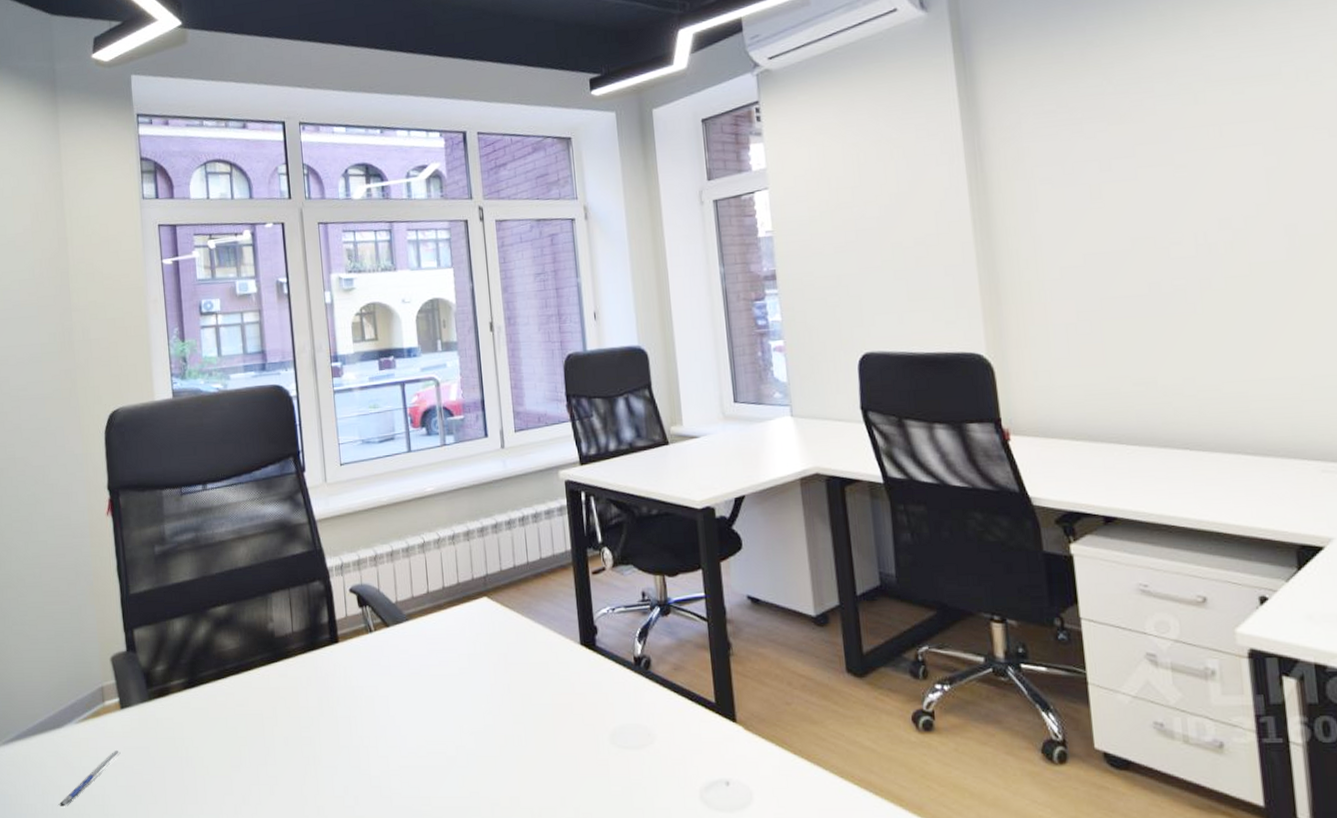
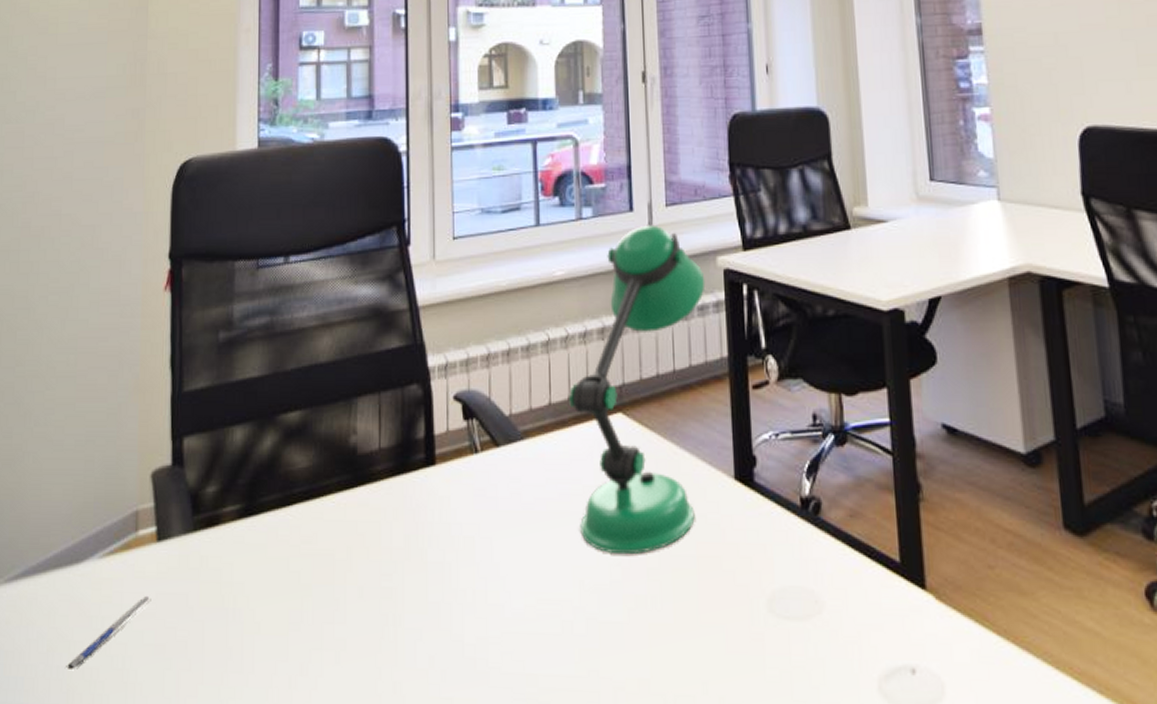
desk lamp: none [443,447,551,705] -> present [569,224,706,555]

